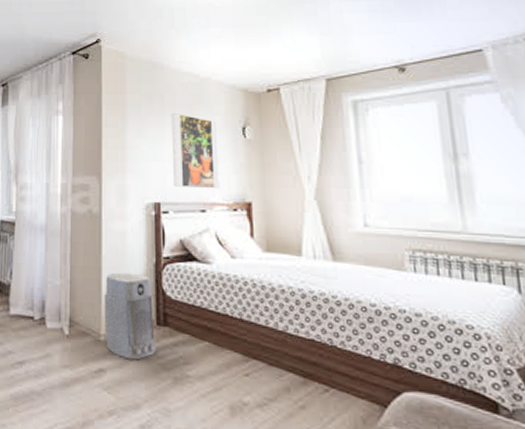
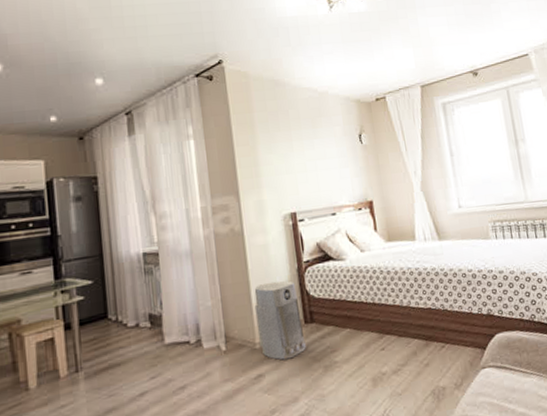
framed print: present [171,113,220,189] -> none [296,127,346,196]

